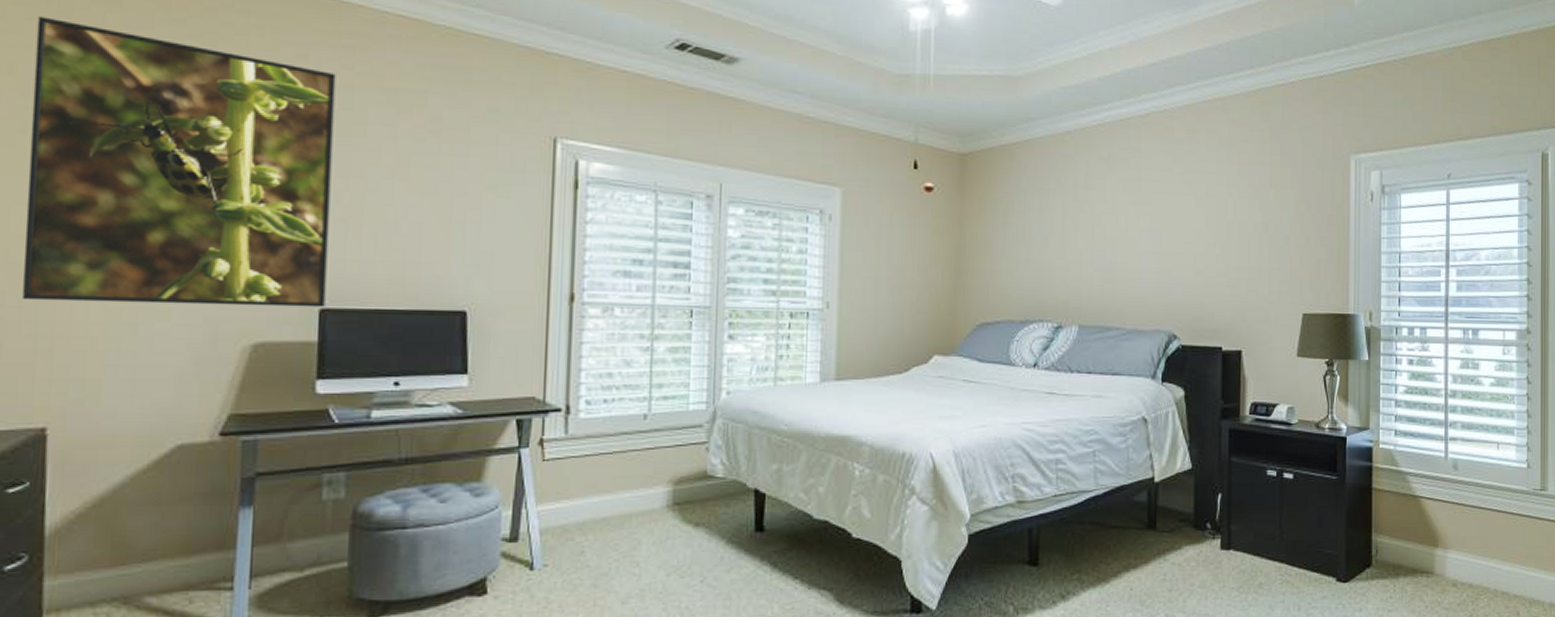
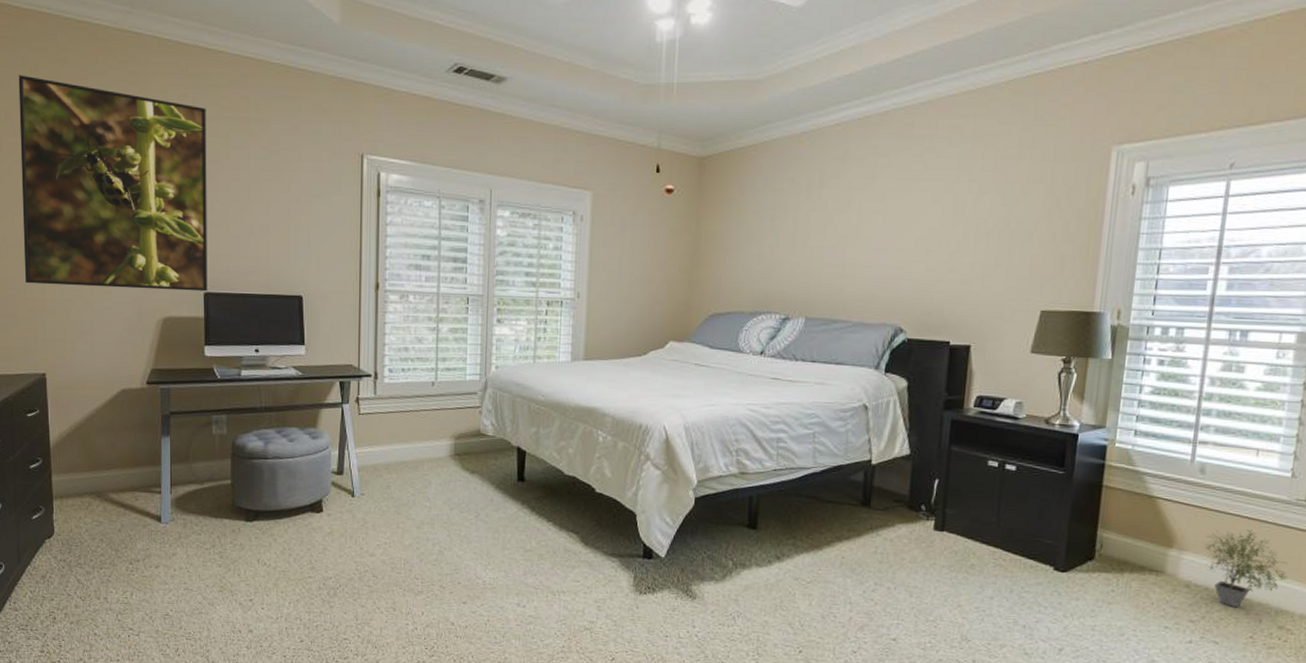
potted plant: none [1465,522,1535,603] -> present [1205,529,1288,608]

